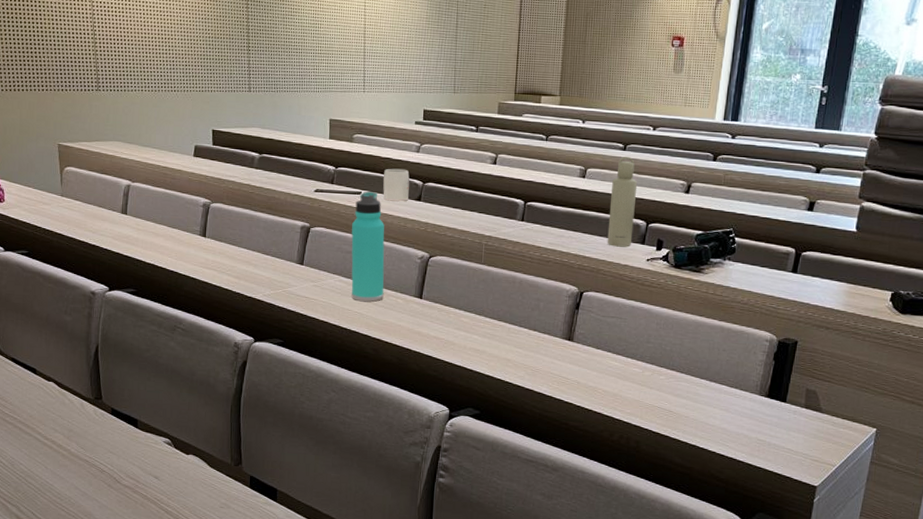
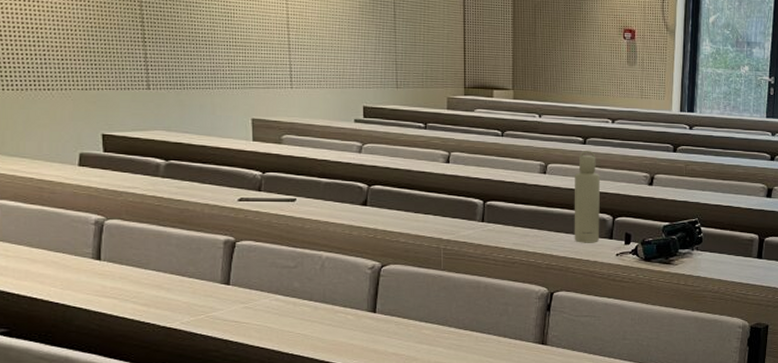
thermos bottle: present [351,191,385,302] -> none [287,197,331,322]
mug: present [382,168,410,202] -> none [320,171,353,208]

